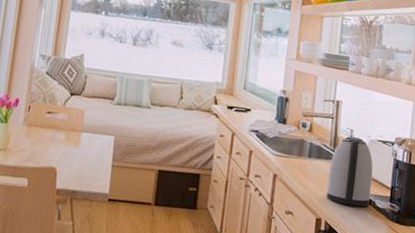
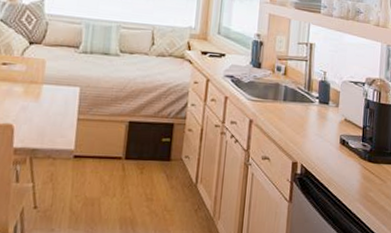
kettle: present [326,137,373,207] -> none [301,79,346,148]

